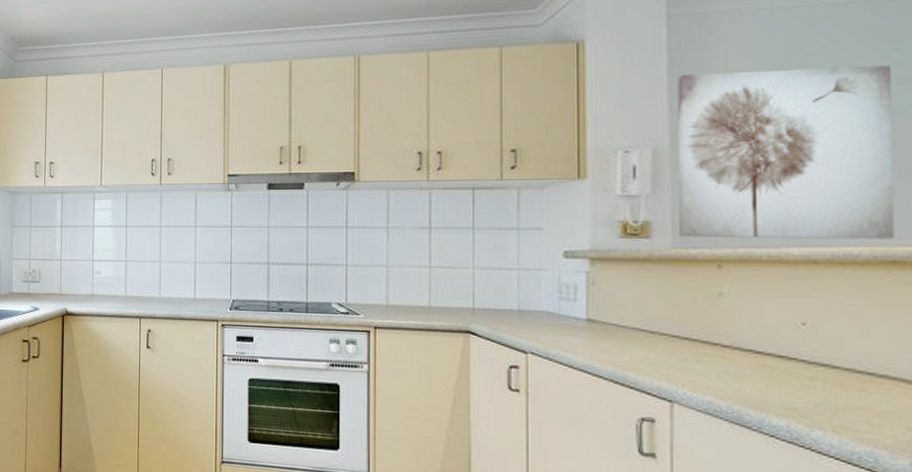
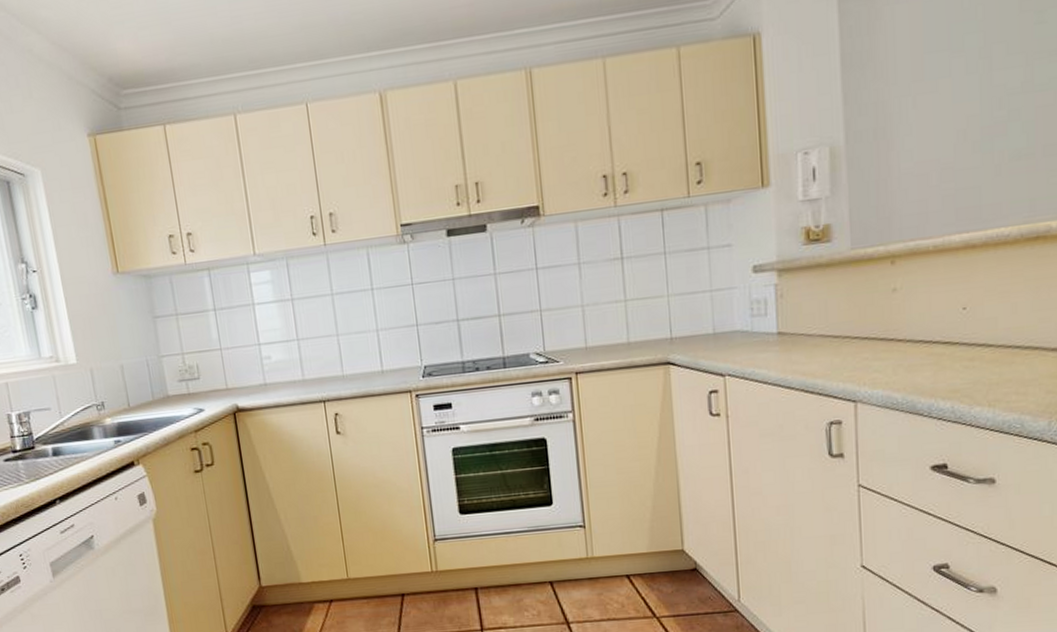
wall art: present [677,65,895,239] -> none [850,38,1038,238]

